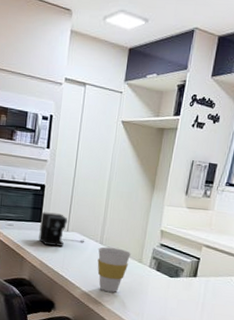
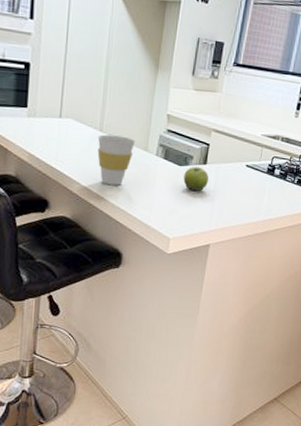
coffee maker: present [38,212,85,247] -> none [25,95,82,135]
fruit: none [174,278,199,302] -> present [183,166,209,192]

